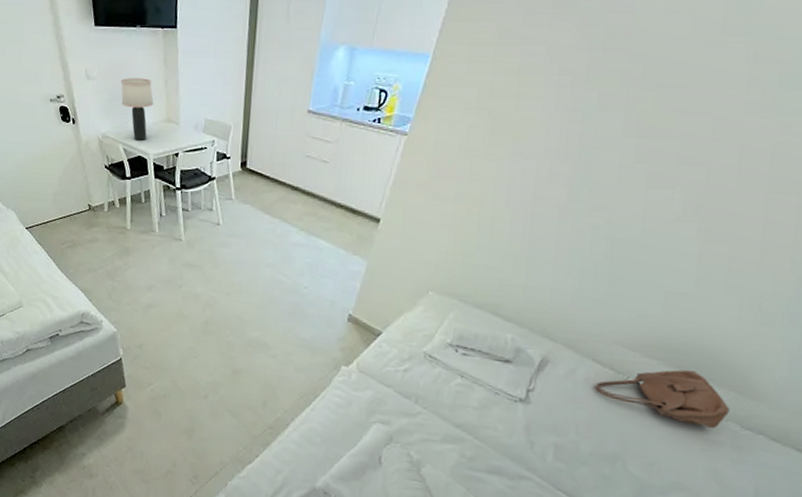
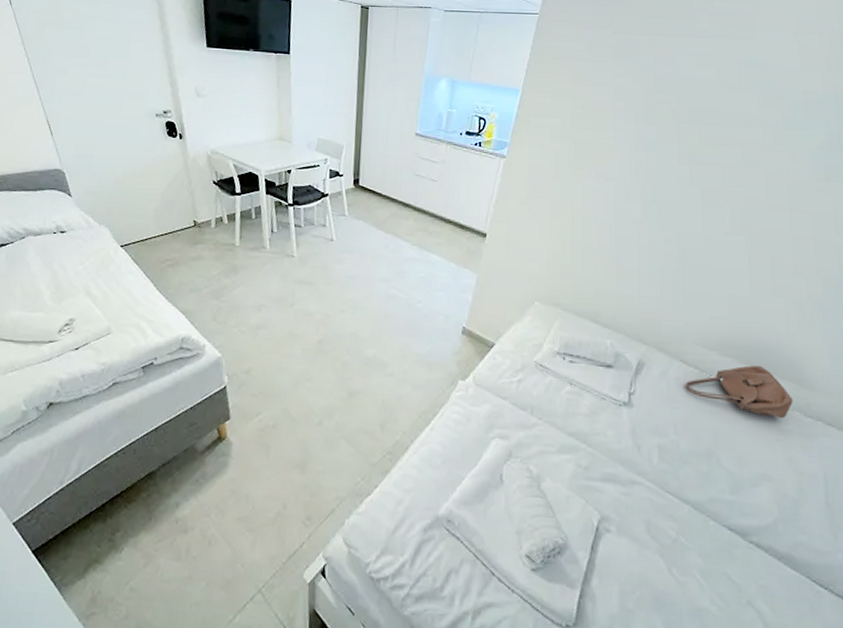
table lamp: present [120,78,154,140] -> none [232,97,267,157]

